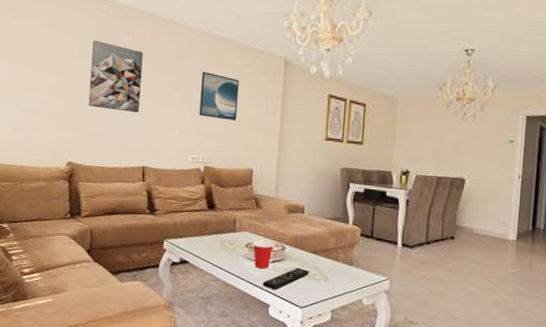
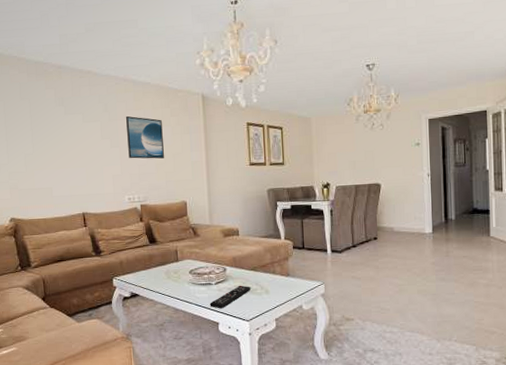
wall art: present [88,40,144,113] -> none [17,99,71,164]
cup: present [252,240,275,269] -> none [195,265,216,291]

